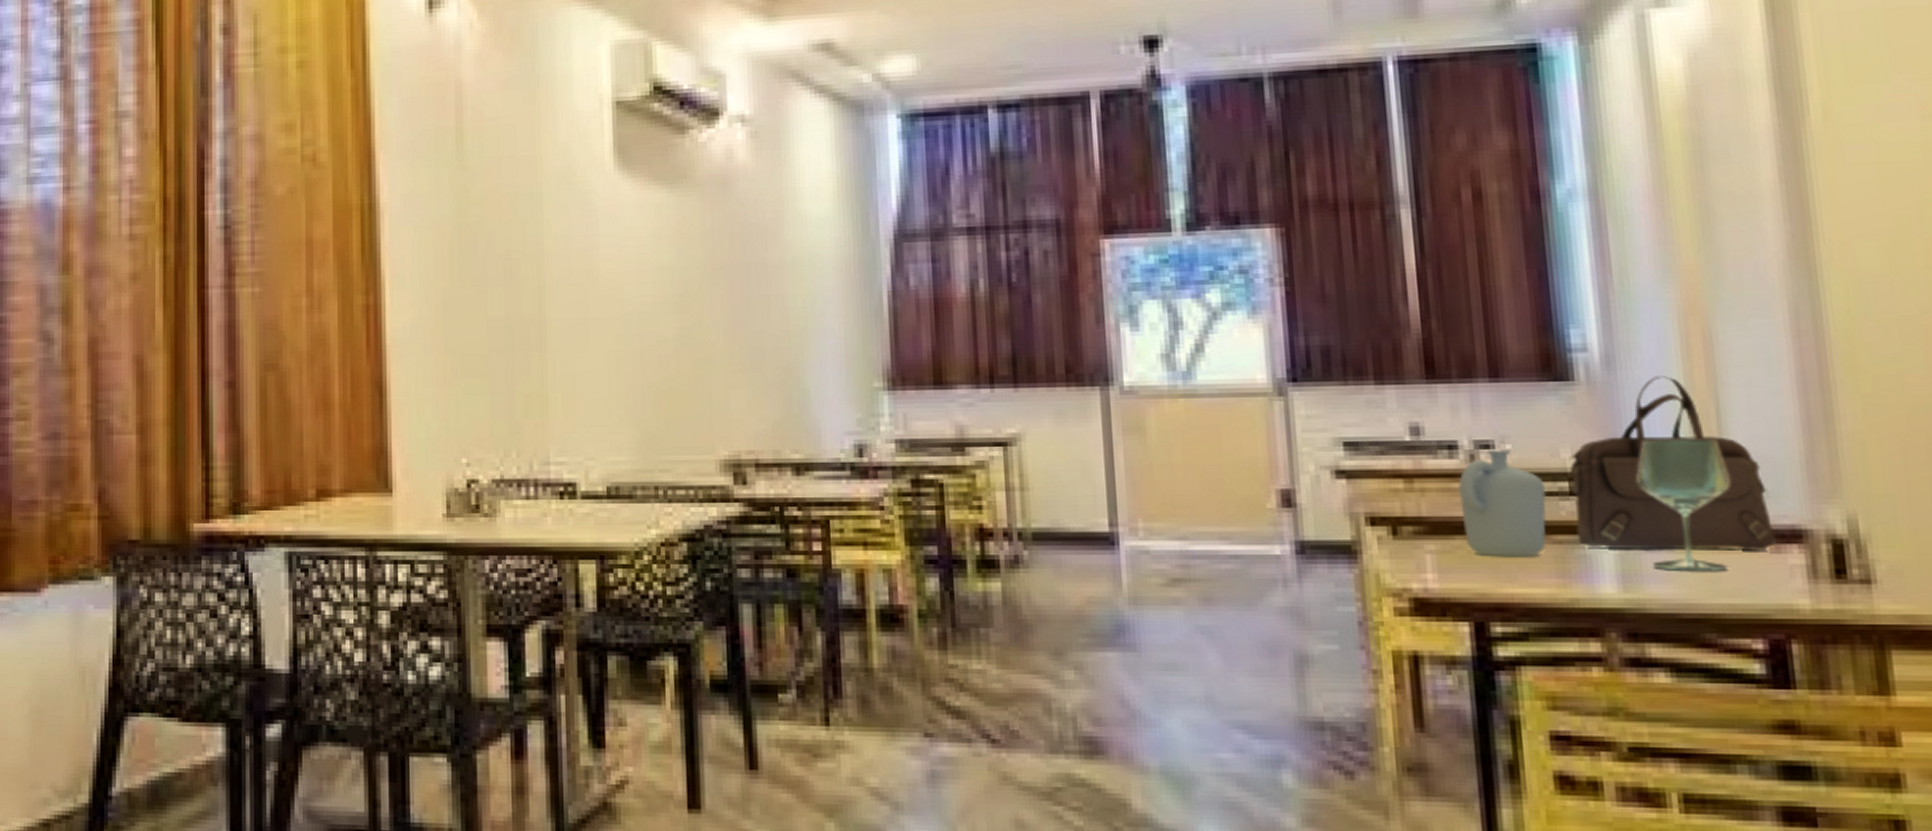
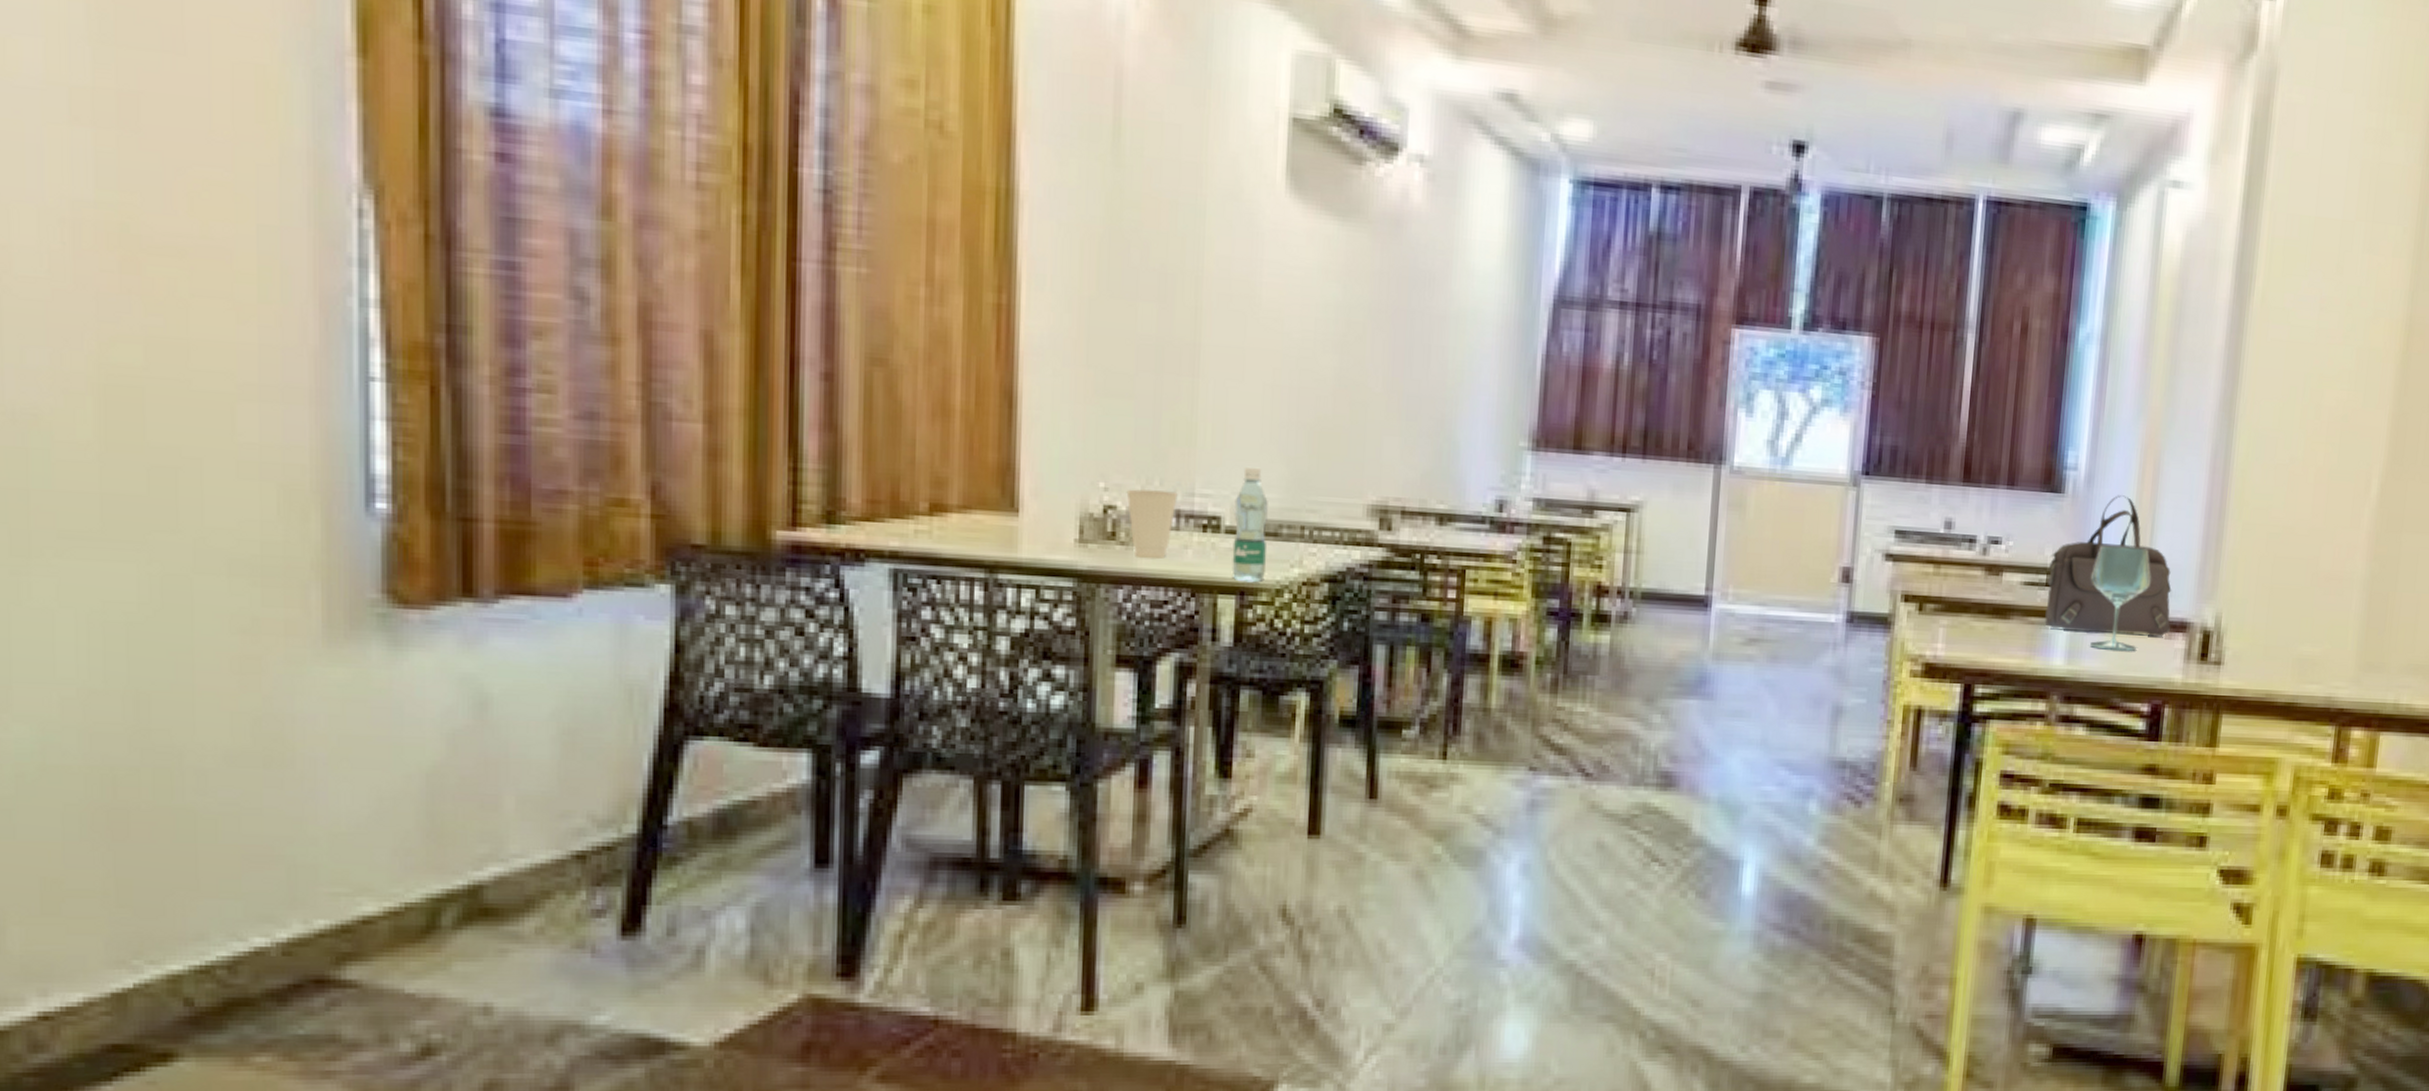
cup: none [487,462,534,529] -> present [1126,489,1178,560]
bottle: none [588,432,624,546] -> present [1232,466,1268,583]
water jug: present [1457,449,1547,557] -> none [1969,545,2030,634]

